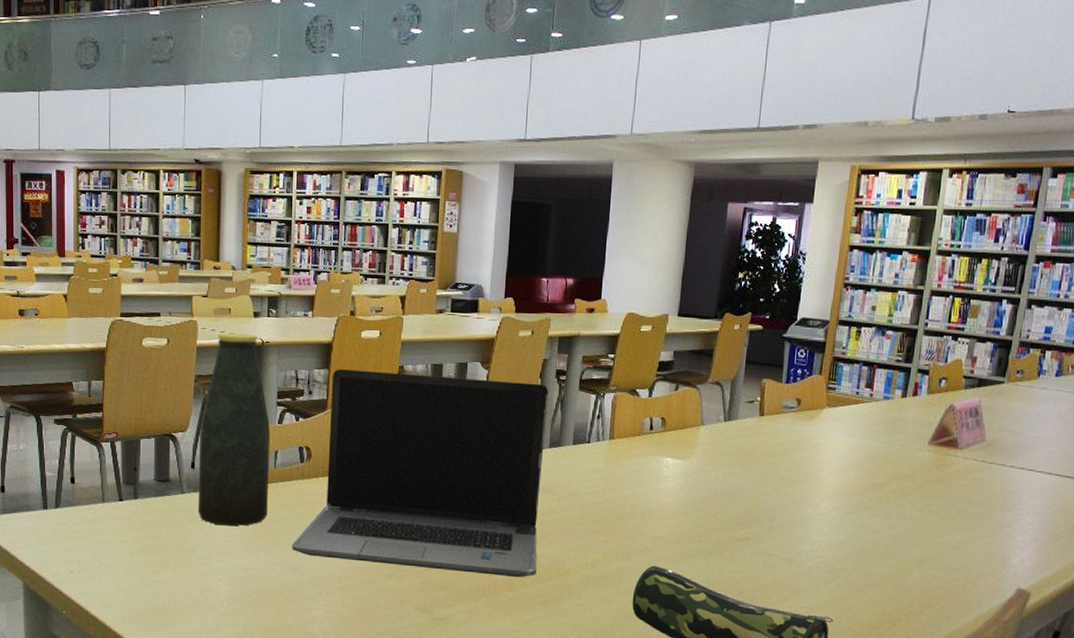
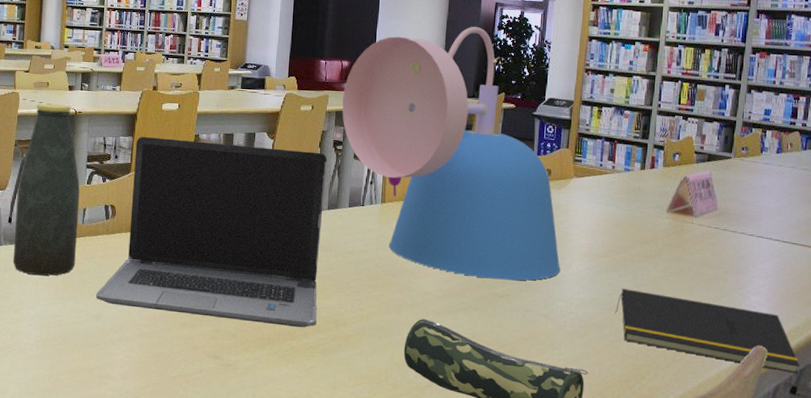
desk lamp: none [566,236,807,523] -> present [342,27,560,281]
notepad: none [865,529,1065,618] -> present [614,288,800,374]

